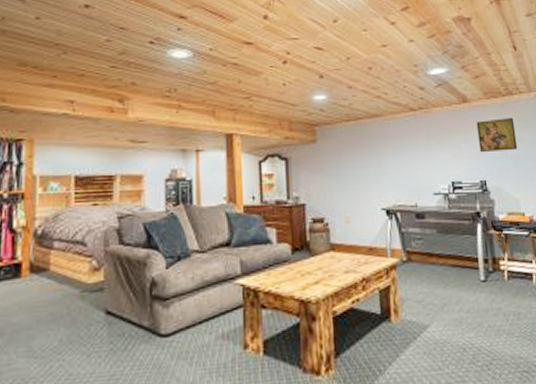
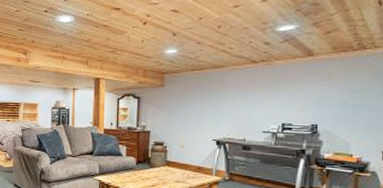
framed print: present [476,117,518,153] -> none [316,70,362,101]

